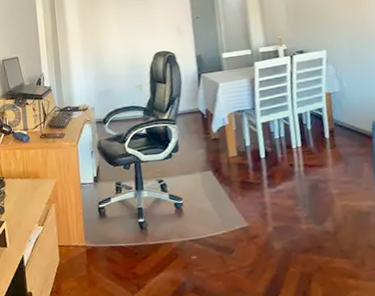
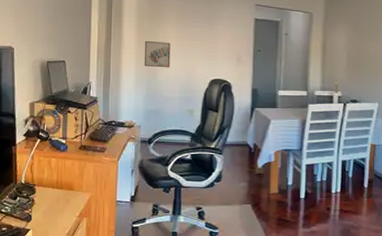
wall art: none [87,24,115,50] -> present [144,40,171,68]

